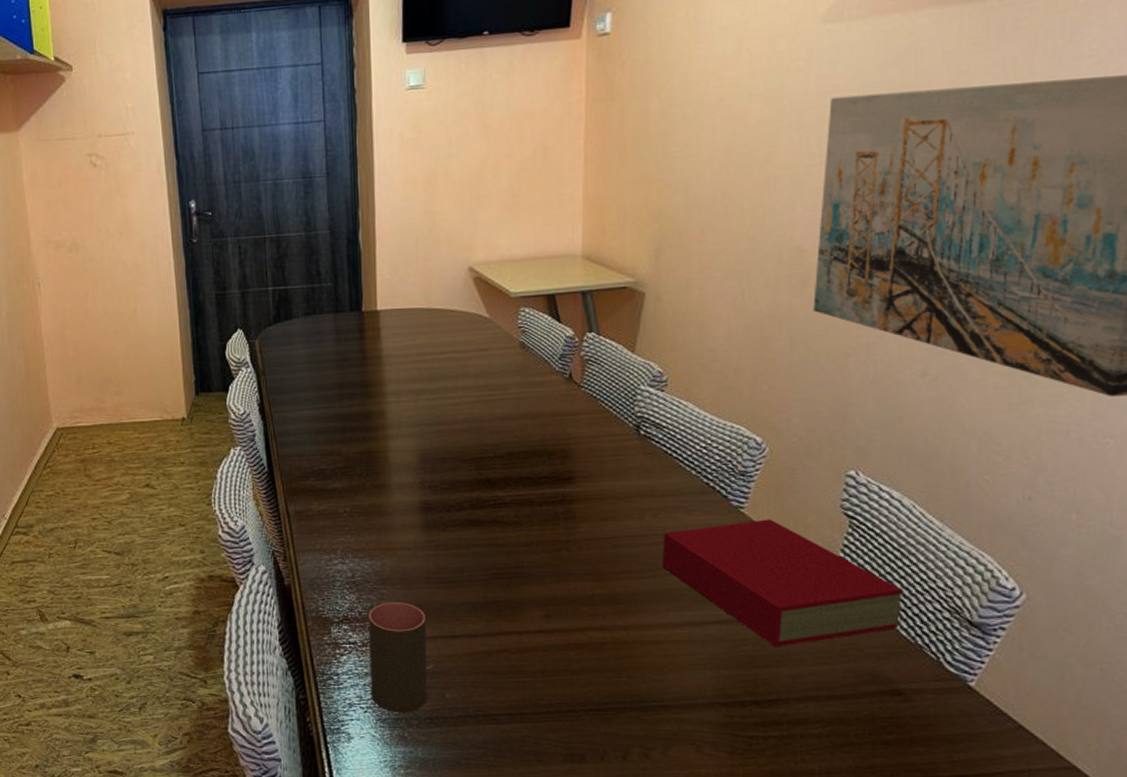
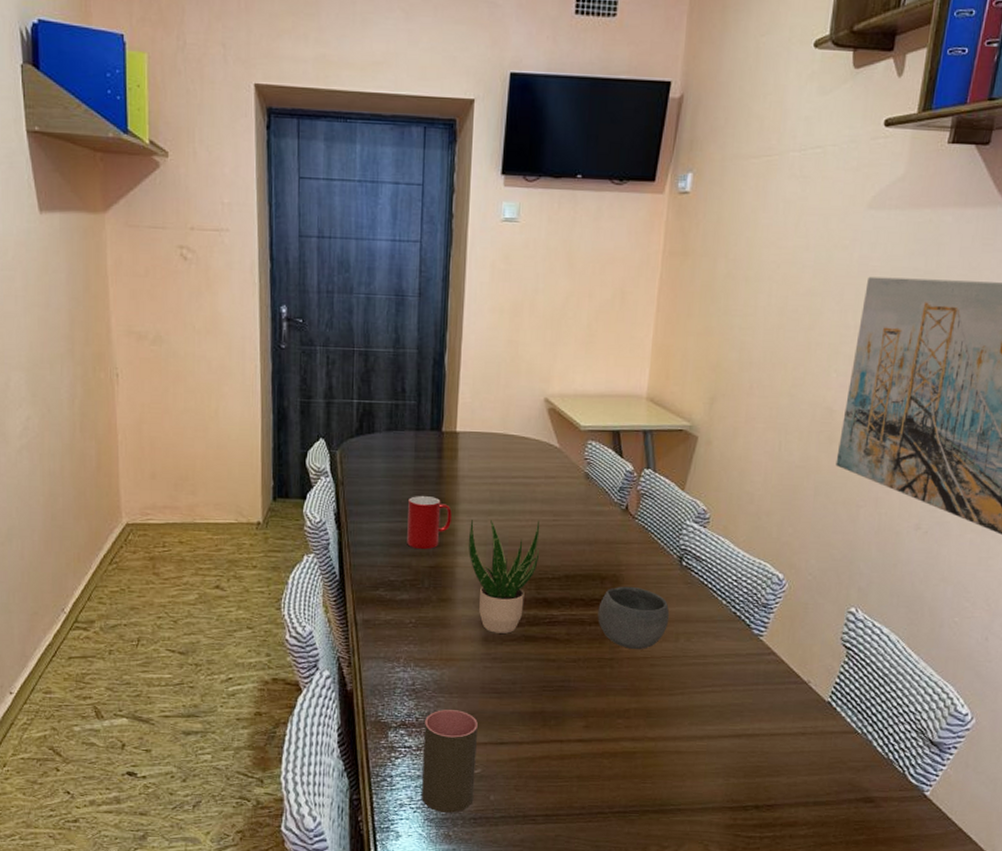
cup: none [333,379,379,436] -> present [407,496,452,550]
potted plant: none [399,396,477,519] -> present [469,519,540,634]
bowl: none [548,460,631,530] -> present [598,586,670,650]
book: present [663,519,903,646] -> none [691,646,883,758]

